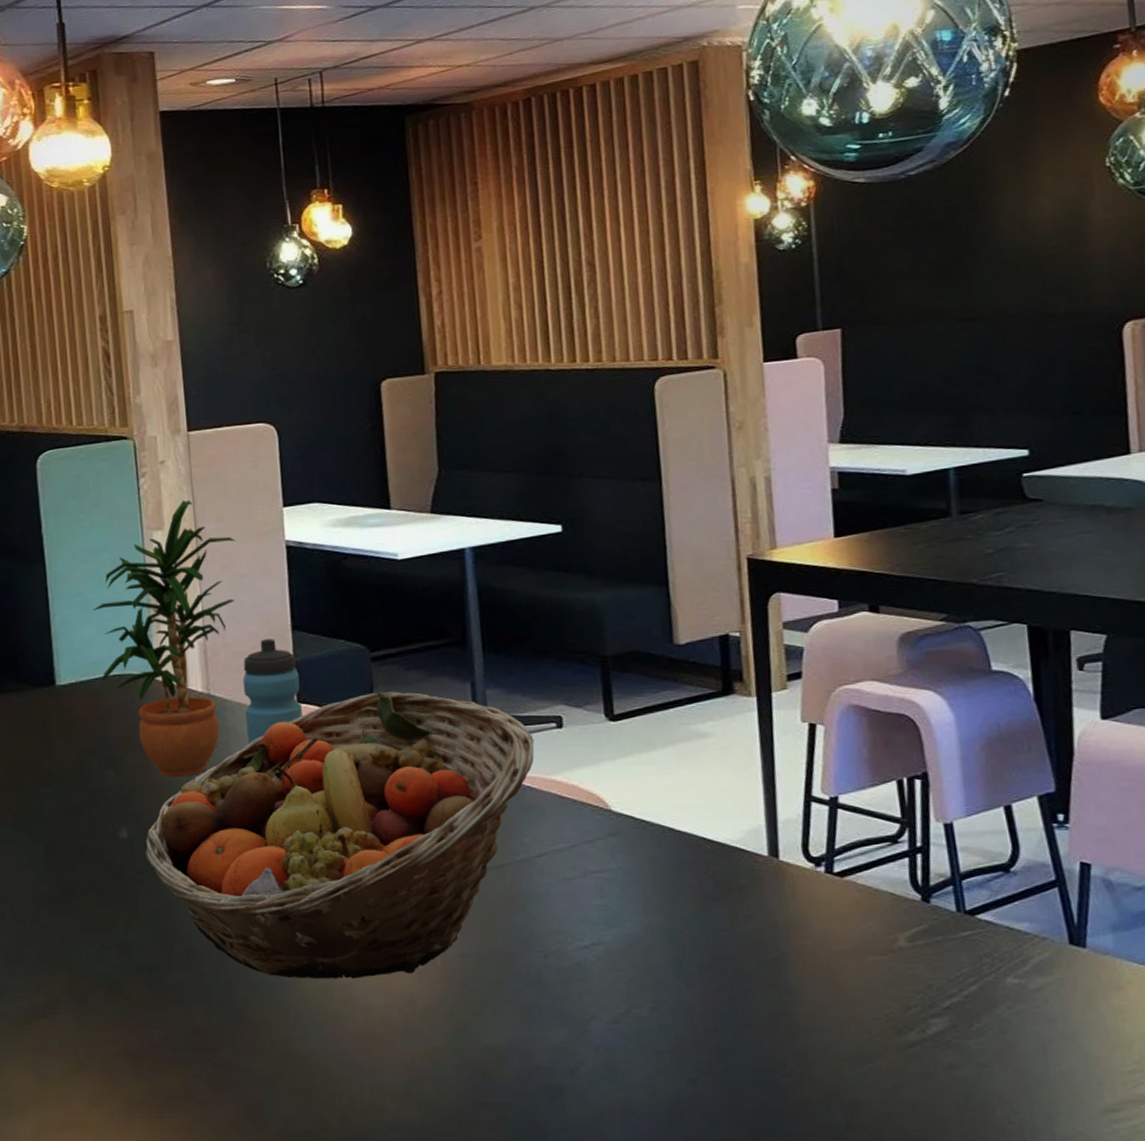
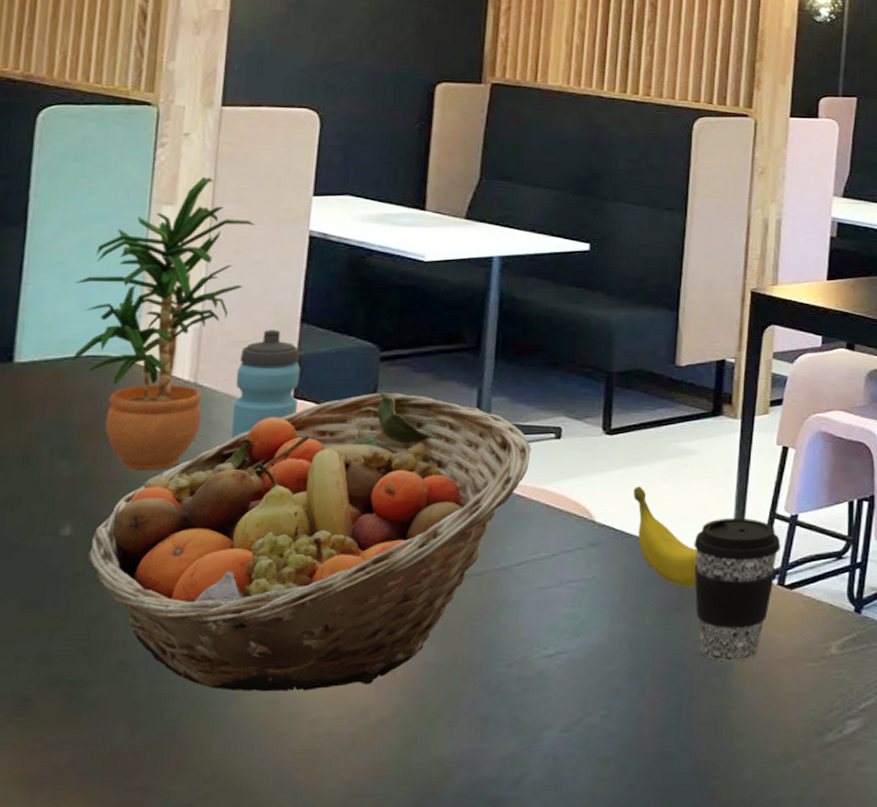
banana: none [647,773,731,876] -> present [633,486,697,586]
coffee cup: none [722,801,823,954] -> present [694,517,781,662]

